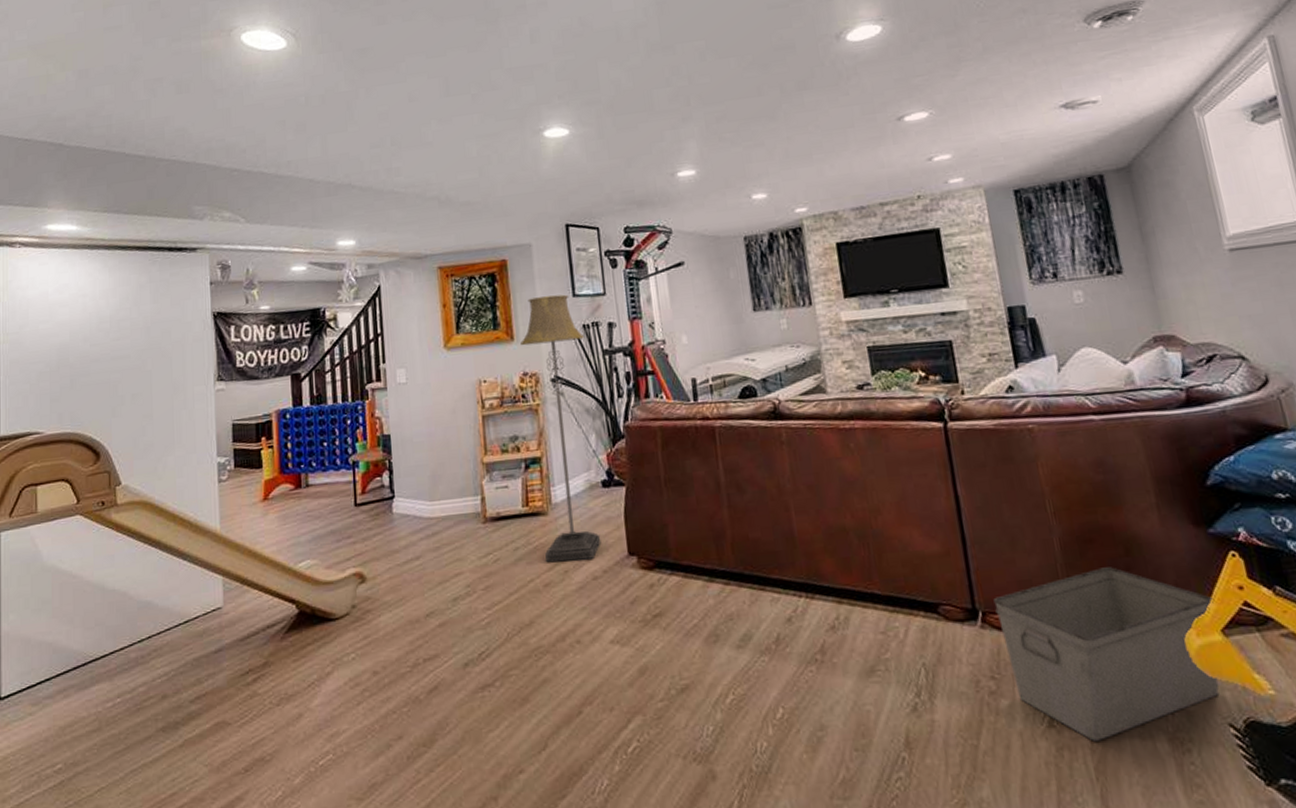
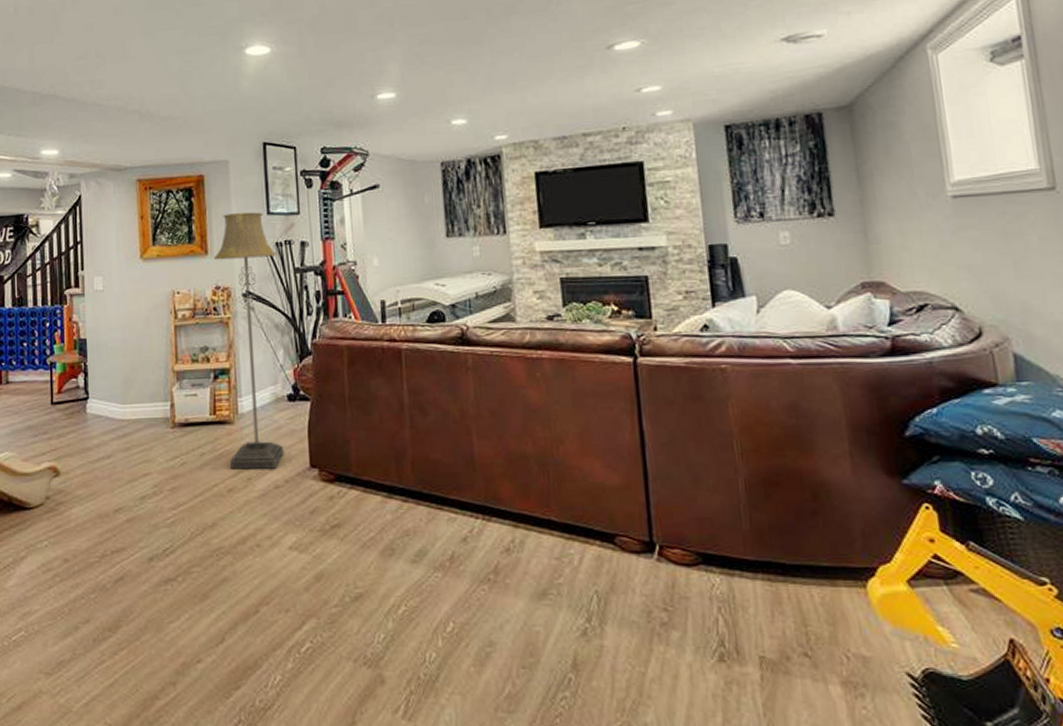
storage bin: present [993,567,1220,741] -> none [672,511,901,678]

